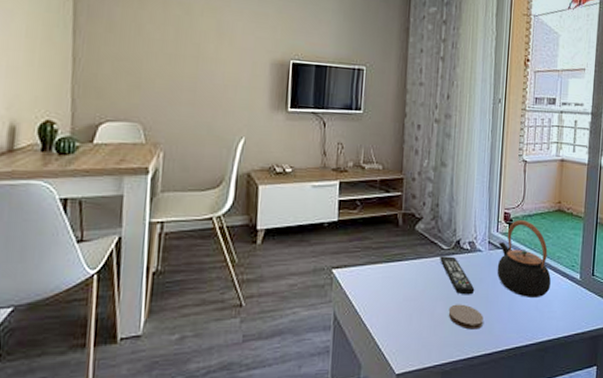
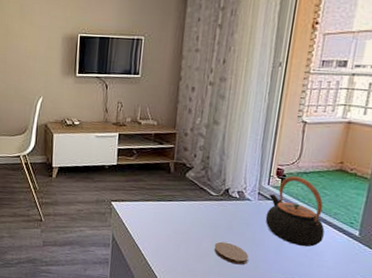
remote control: present [440,256,475,295] -> none [208,200,242,236]

